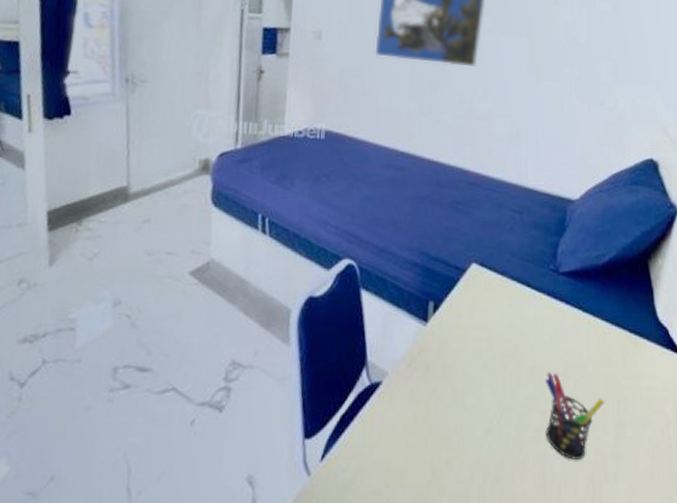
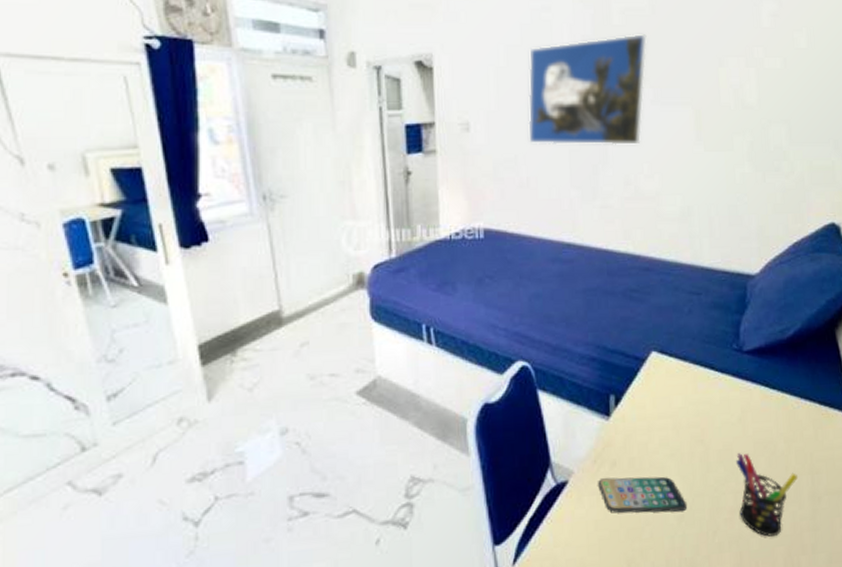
smartphone: none [410,383,496,426] -> present [598,476,688,513]

